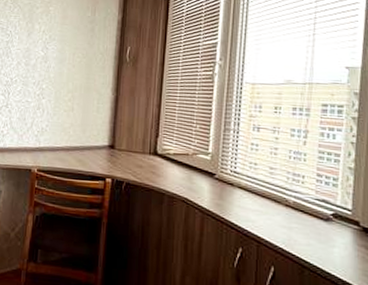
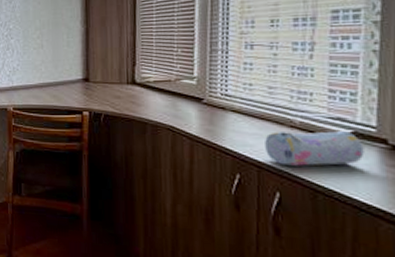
pencil case: none [264,209,342,243] -> present [265,131,365,166]

